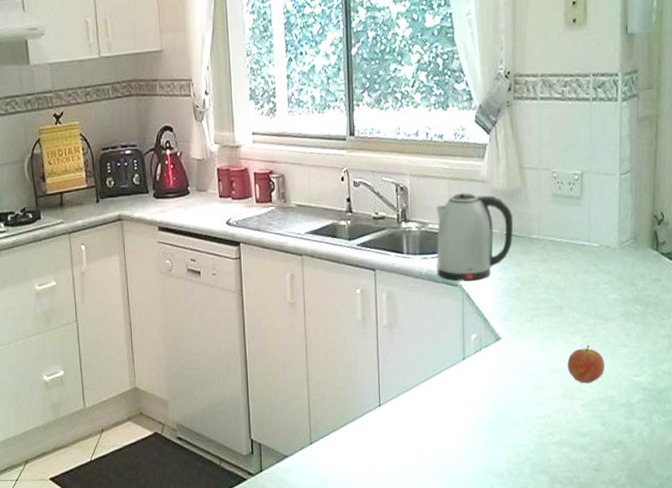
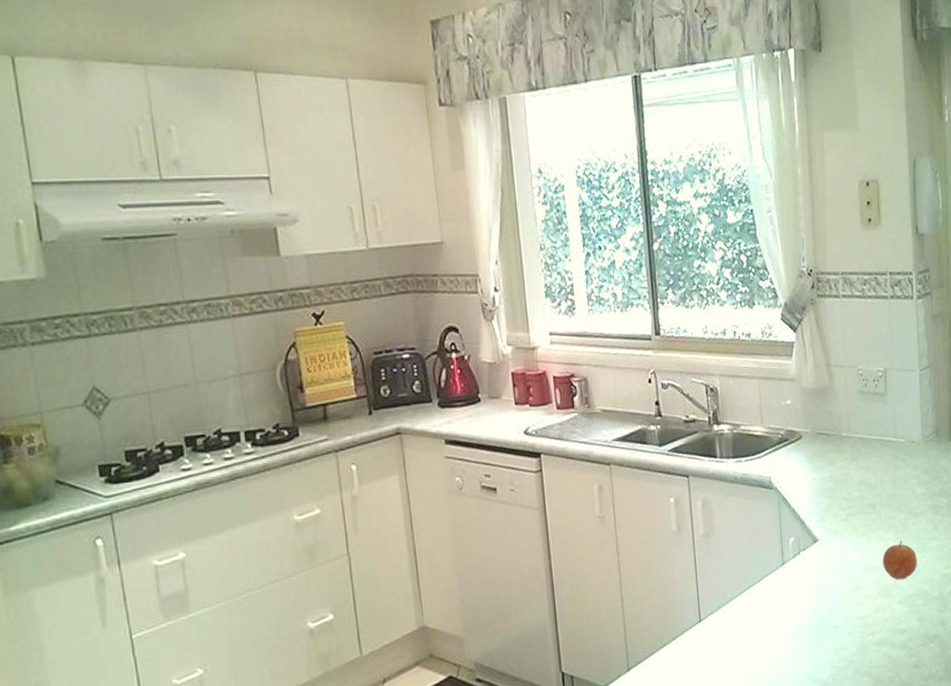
kettle: present [436,193,514,281] -> none [748,392,824,484]

